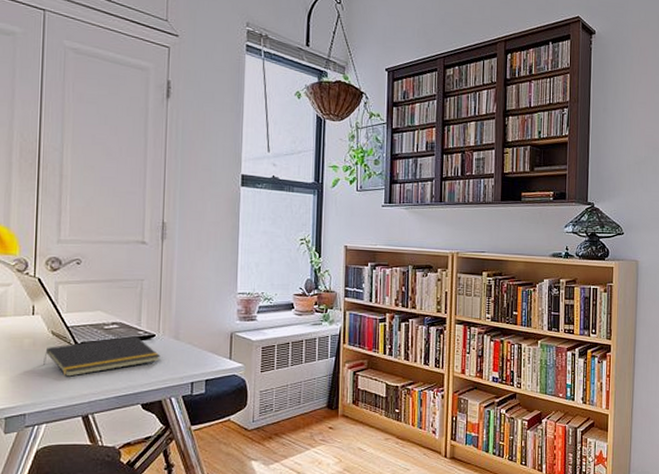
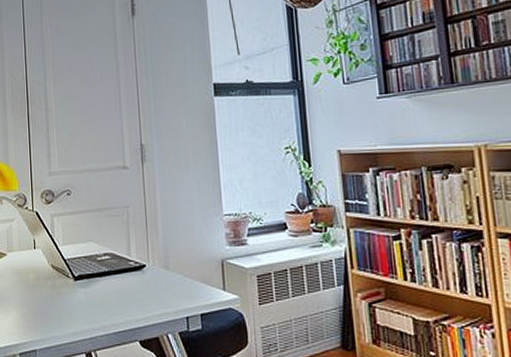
notepad: present [43,335,160,377] -> none [47,266,153,311]

